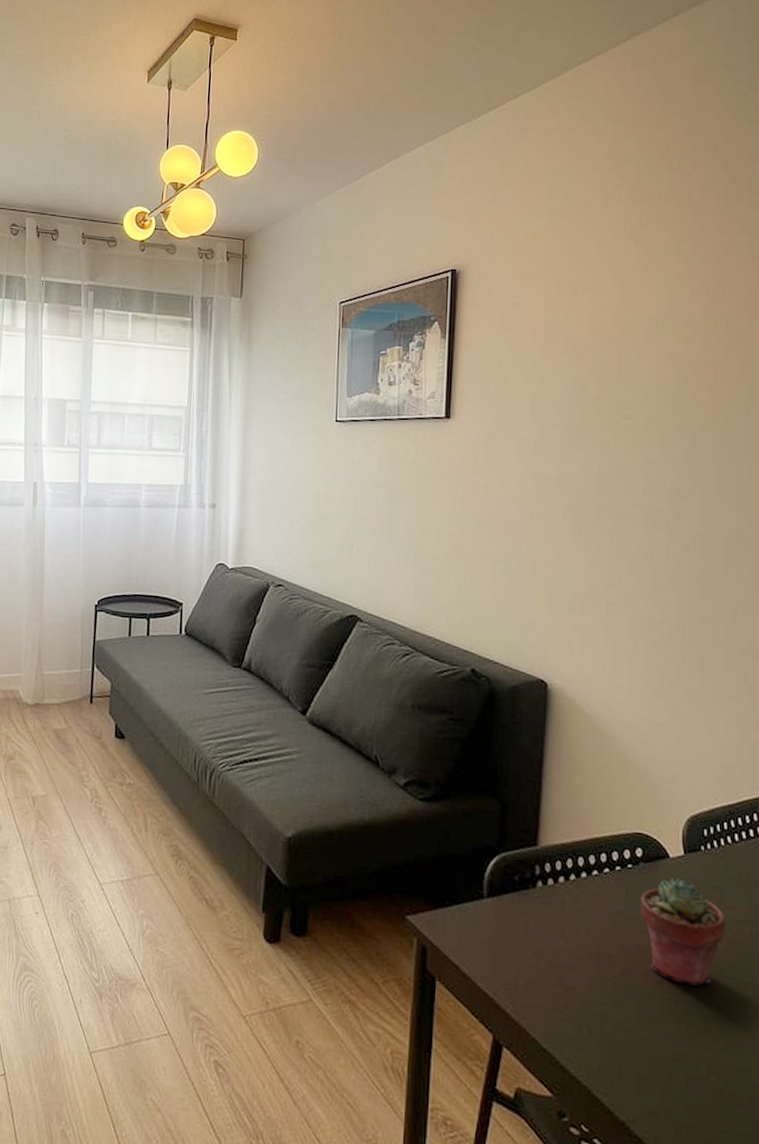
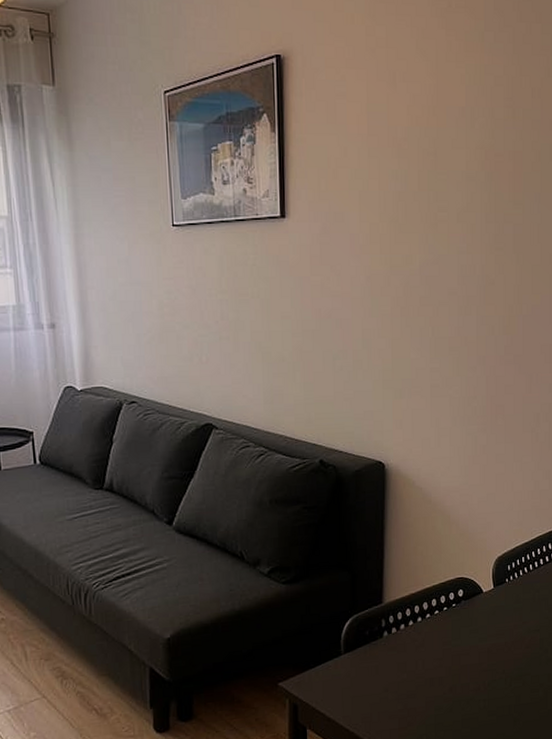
potted succulent: present [641,878,727,986] -> none [463,607,524,687]

